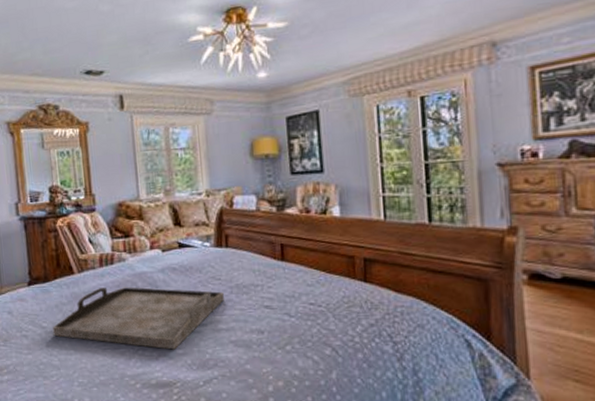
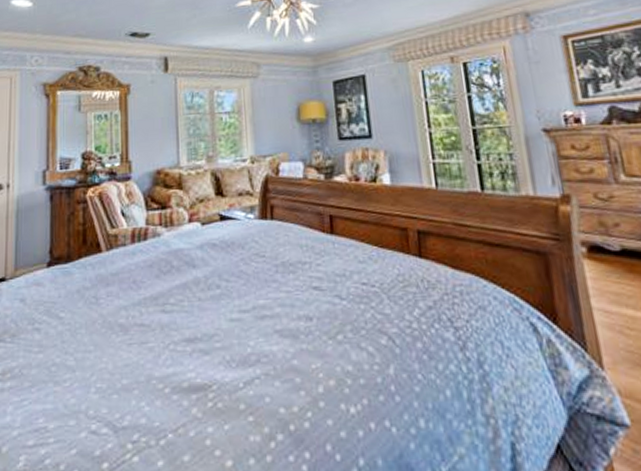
serving tray: present [52,287,224,350] -> none [70,266,269,343]

